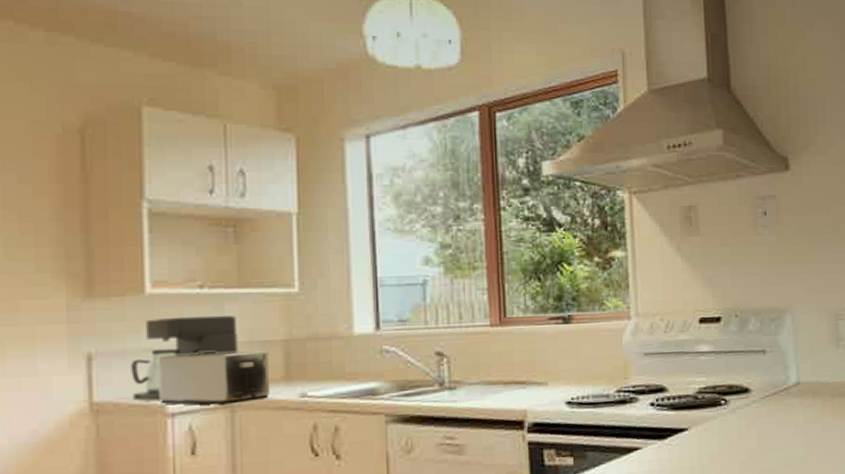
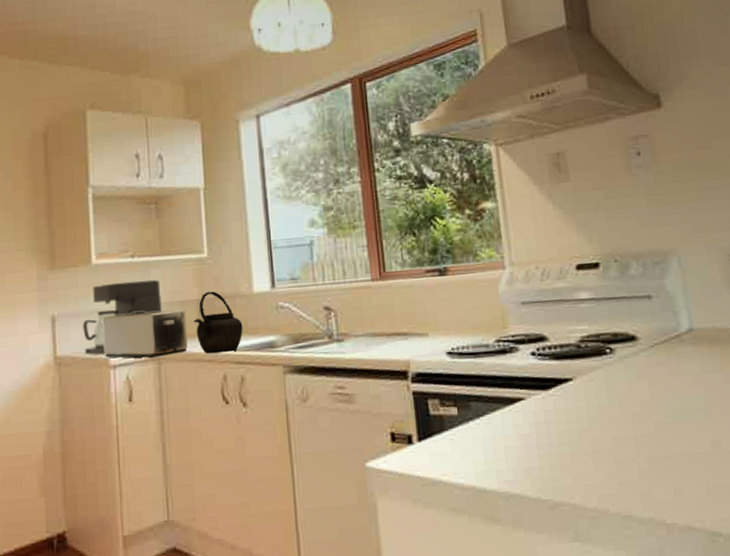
kettle: none [279,331,339,402] -> present [194,291,243,354]

